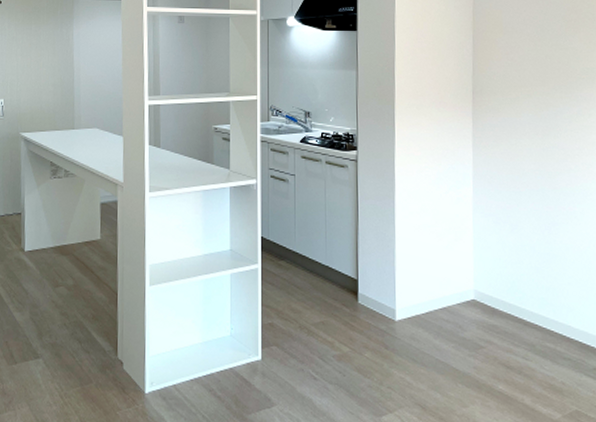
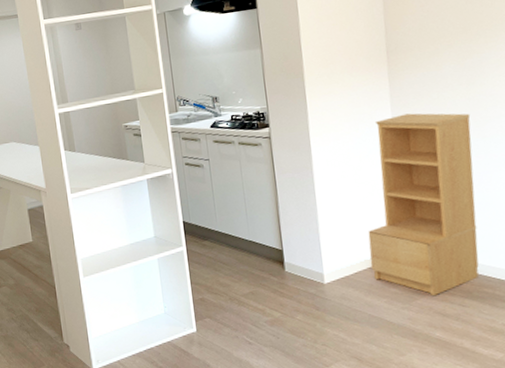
bookshelf: none [441,155,544,346] -> present [368,113,479,296]

